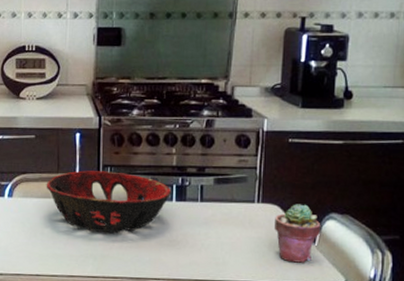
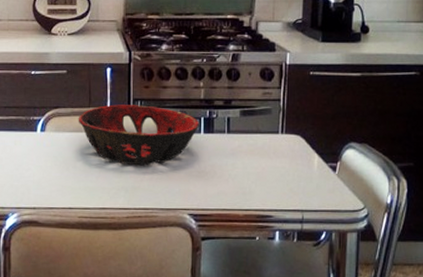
potted succulent: present [275,204,321,263] -> none [298,134,341,191]

